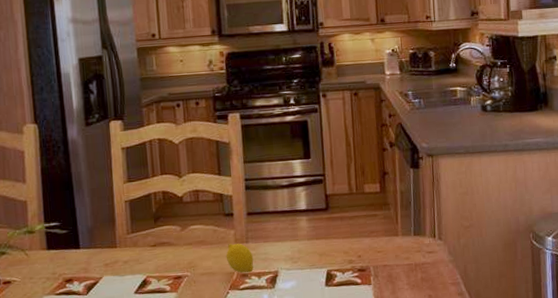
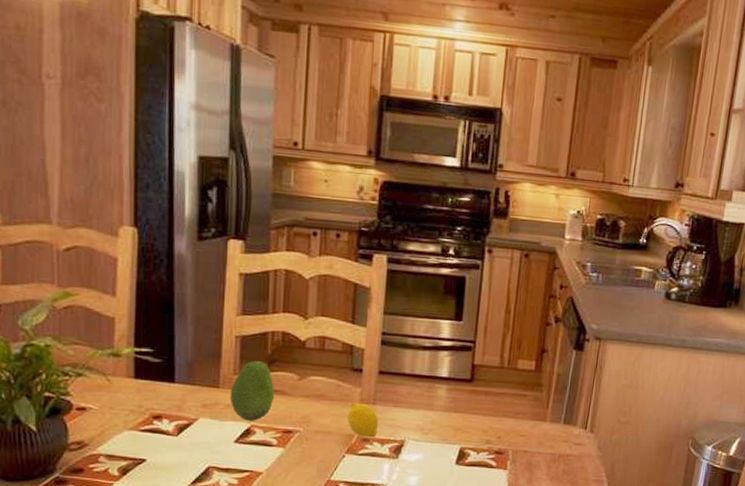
fruit: none [126,219,163,273] -> present [230,360,275,421]

